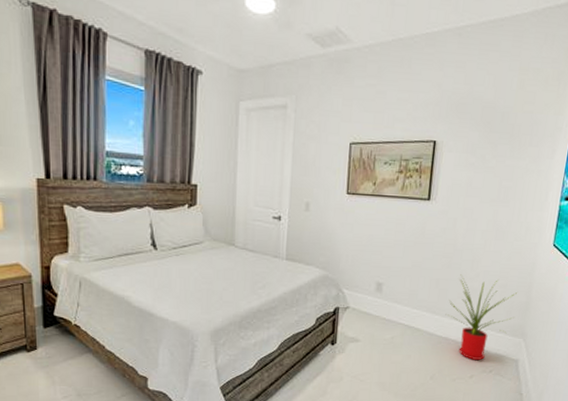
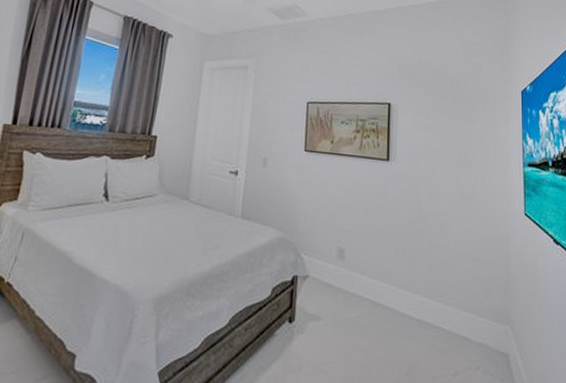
house plant: present [445,274,517,360] -> none [416,243,495,352]

